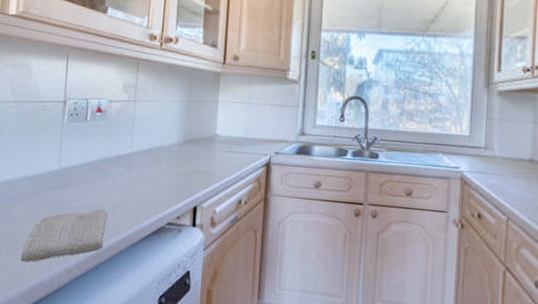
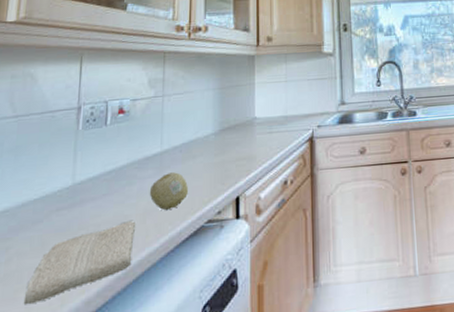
fruit: none [119,173,153,206] -> present [149,172,188,210]

